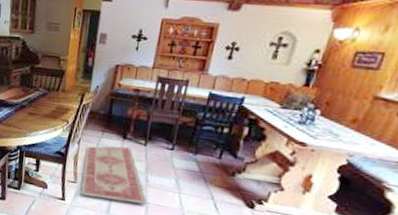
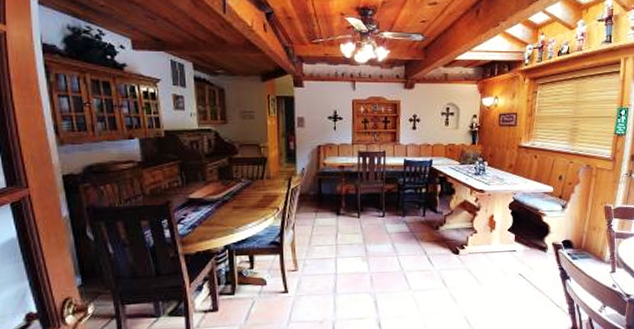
rug: present [80,145,147,205] -> none [301,222,370,283]

